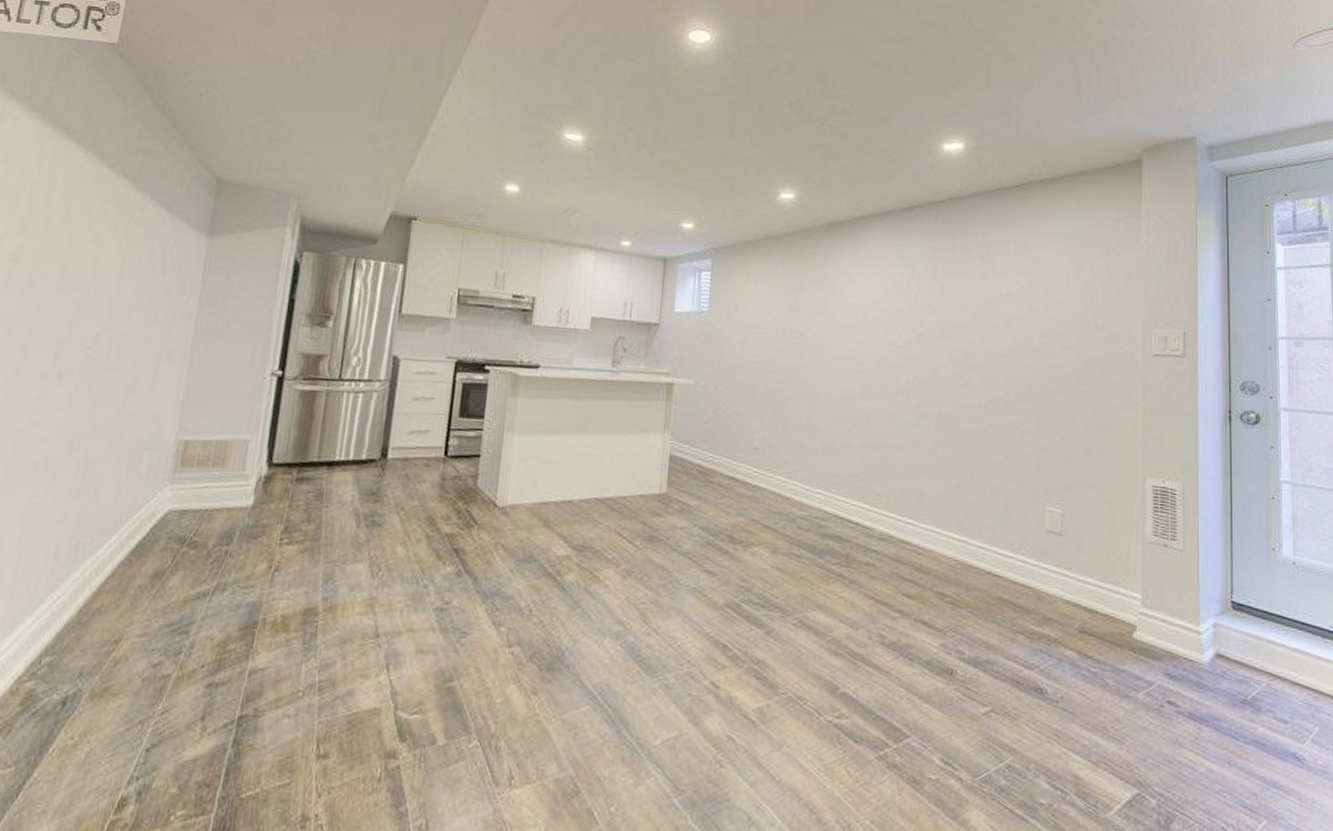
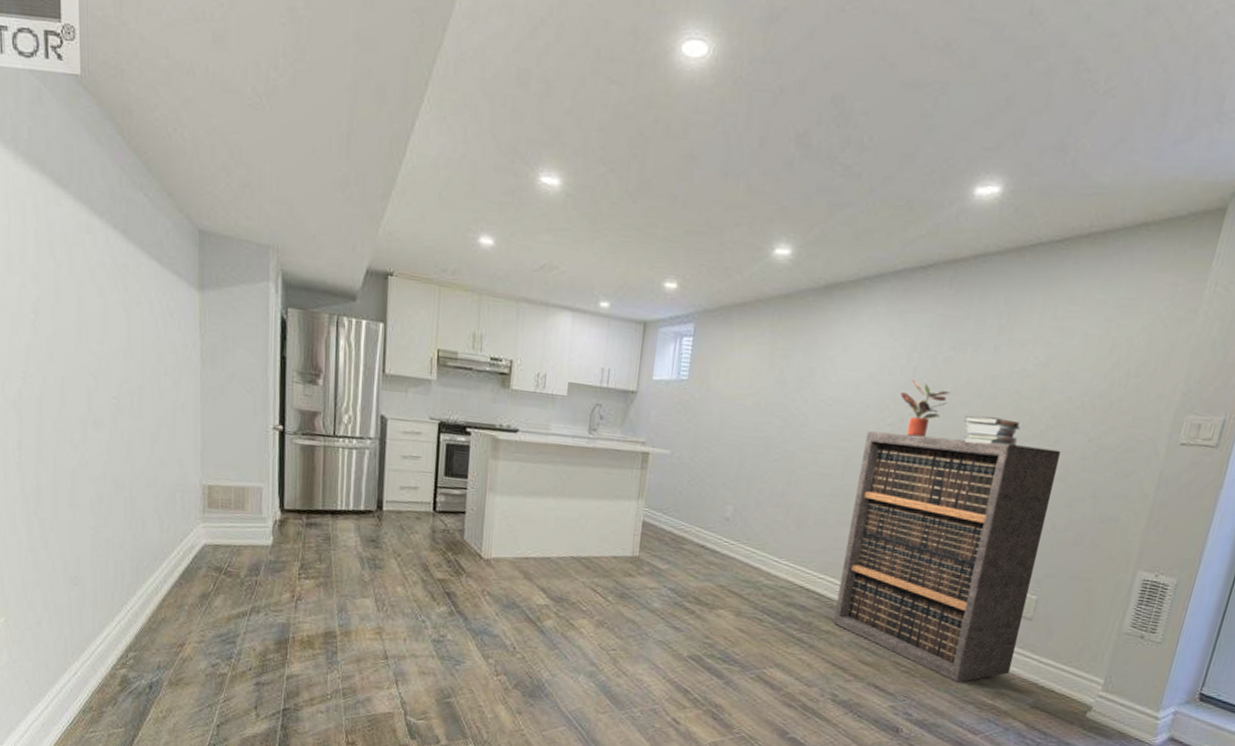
bookshelf: none [871,354,1056,610] -> present [833,431,1061,683]
potted plant: none [906,305,949,358] -> present [900,380,950,437]
book stack: none [966,336,1016,363] -> present [964,416,1020,447]

